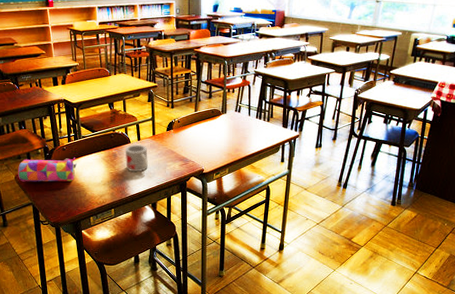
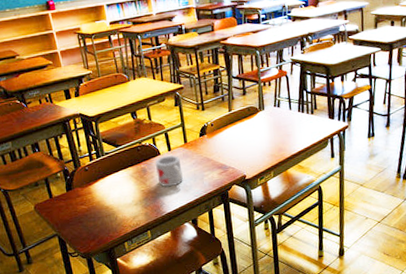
pencil case: present [18,157,77,182] -> none [36,177,103,212]

